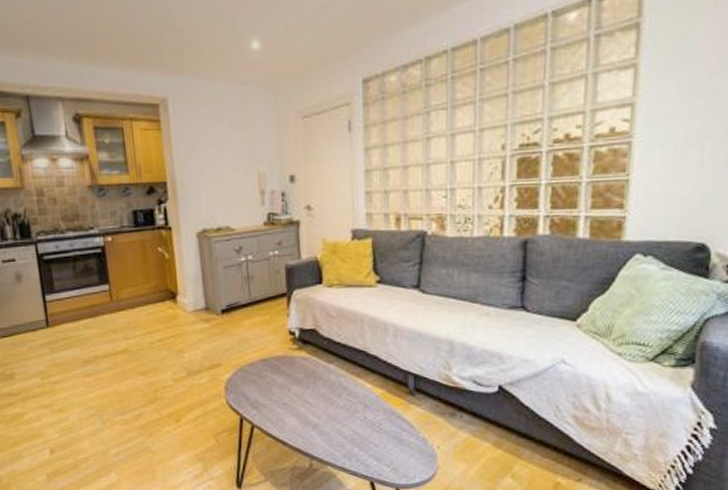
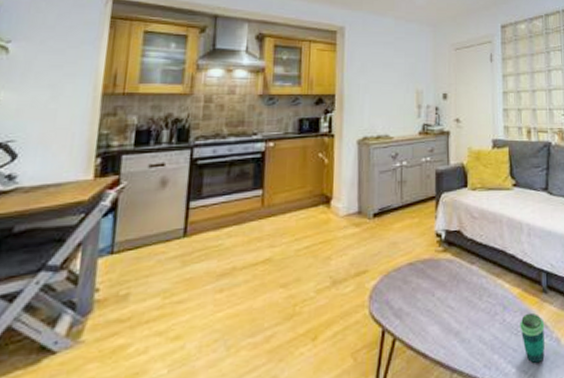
cup: none [382,413,411,460] -> present [520,312,545,364]

